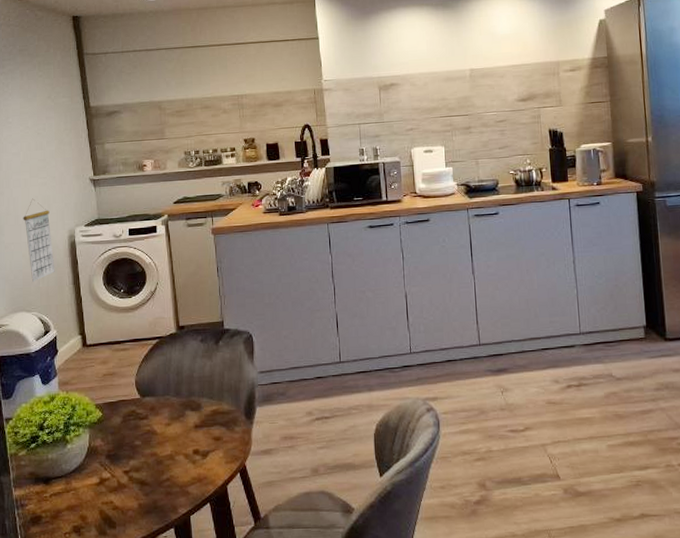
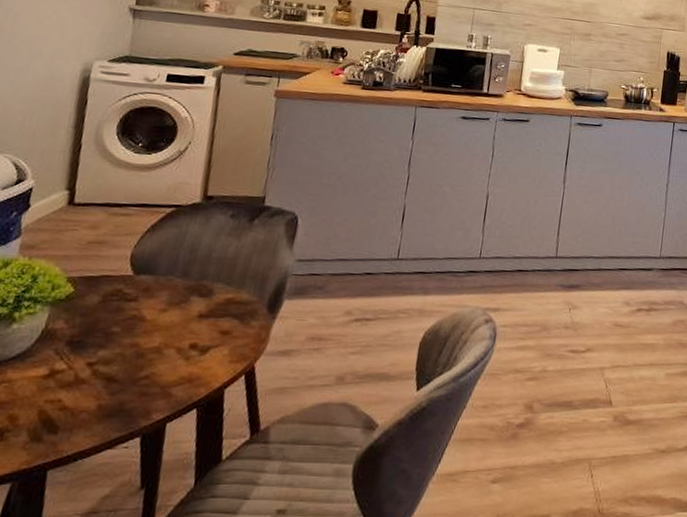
calendar: present [23,198,55,281] -> none [15,16,63,117]

